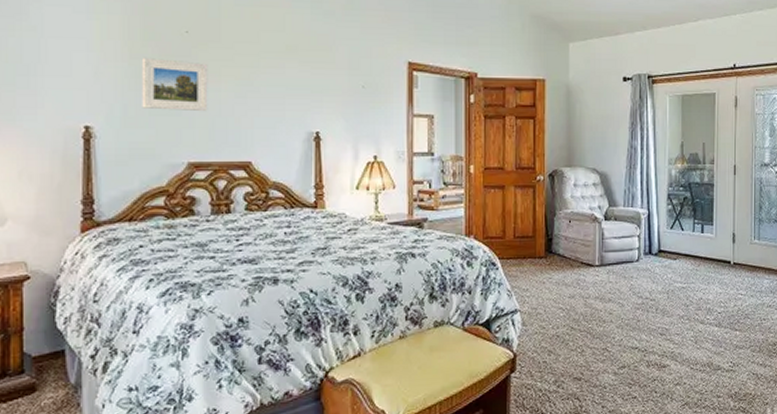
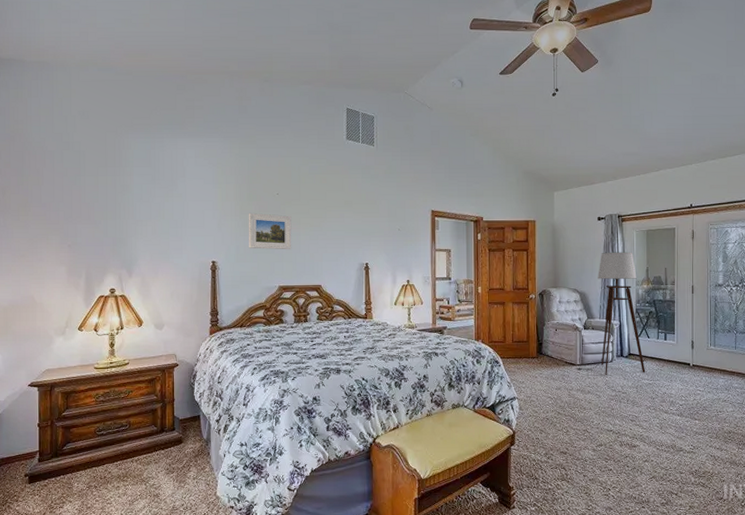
floor lamp: none [594,122,678,278] -> present [576,252,645,375]

